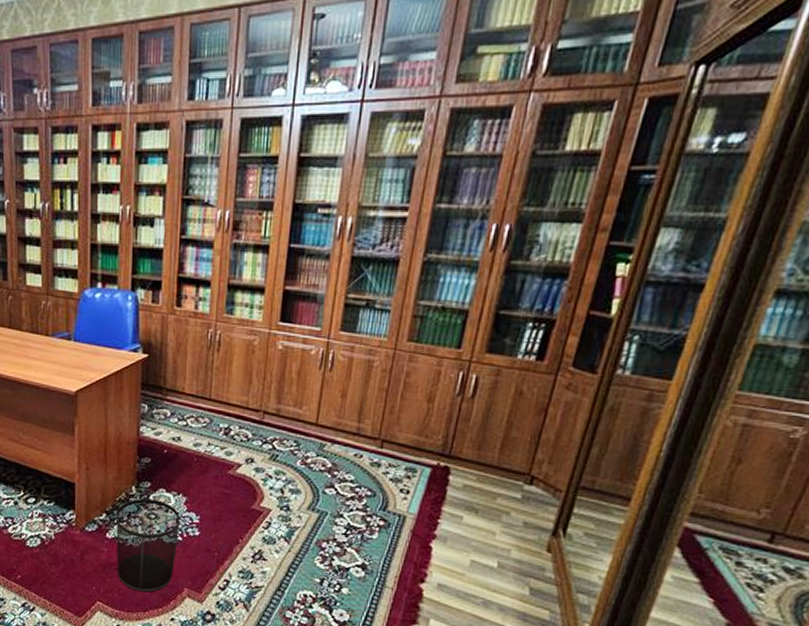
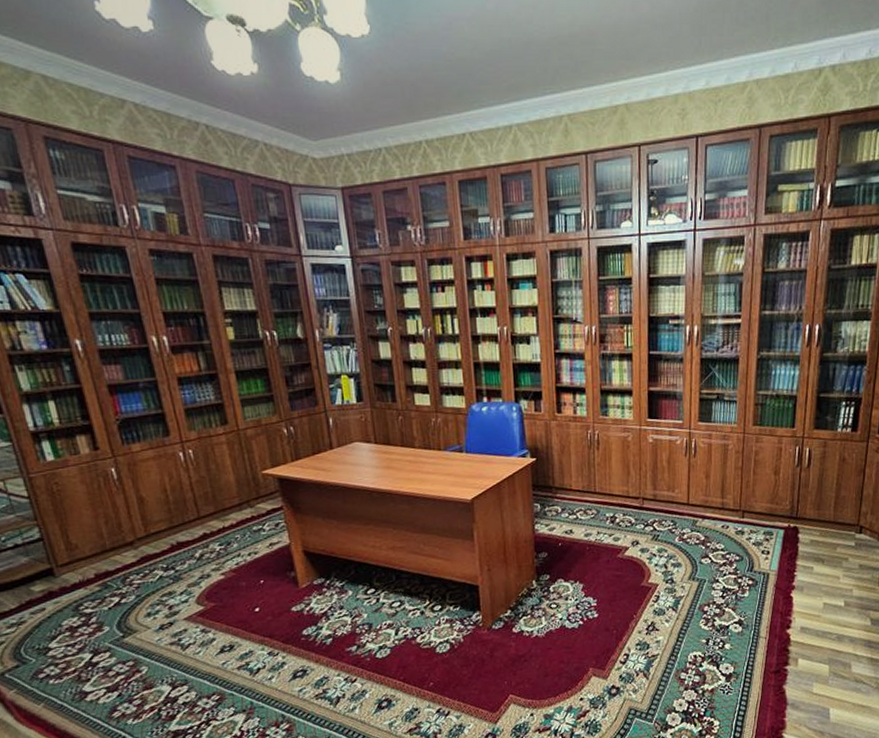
waste bin: present [115,498,181,593] -> none [519,590,580,679]

